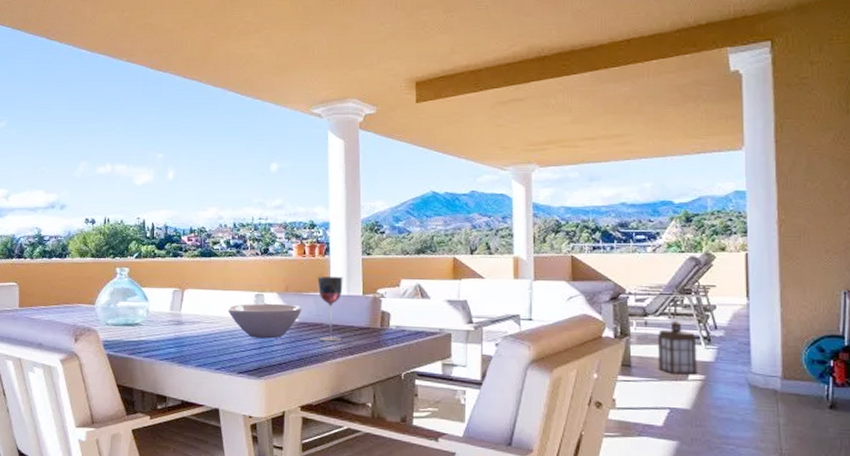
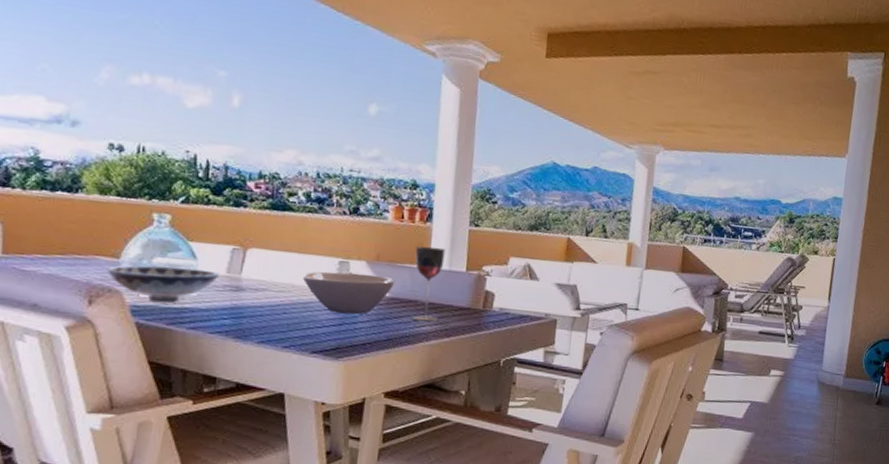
bowl: none [86,308,165,338] -> present [106,265,219,304]
lantern: present [657,320,697,376] -> none [746,318,782,371]

